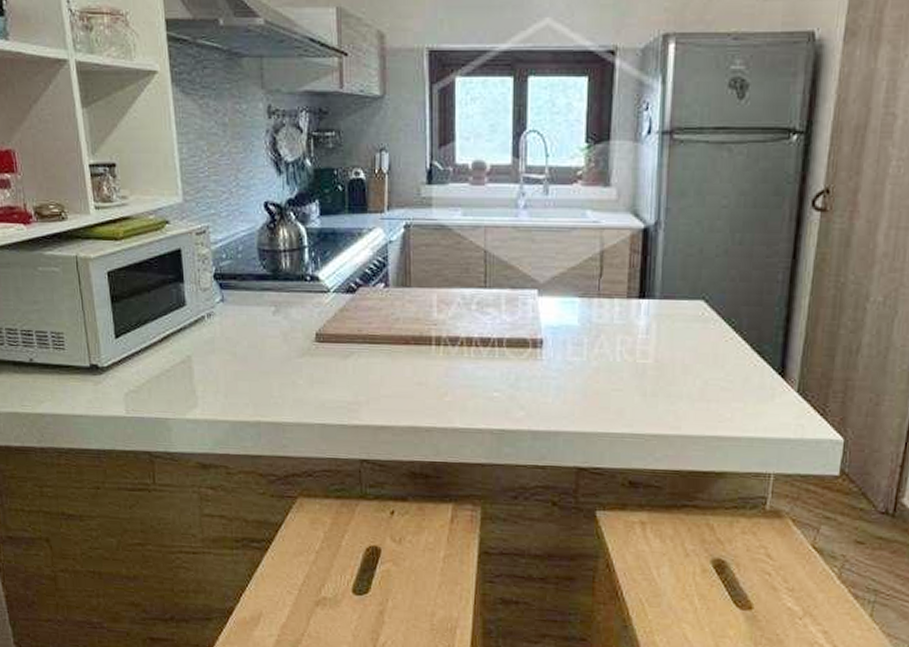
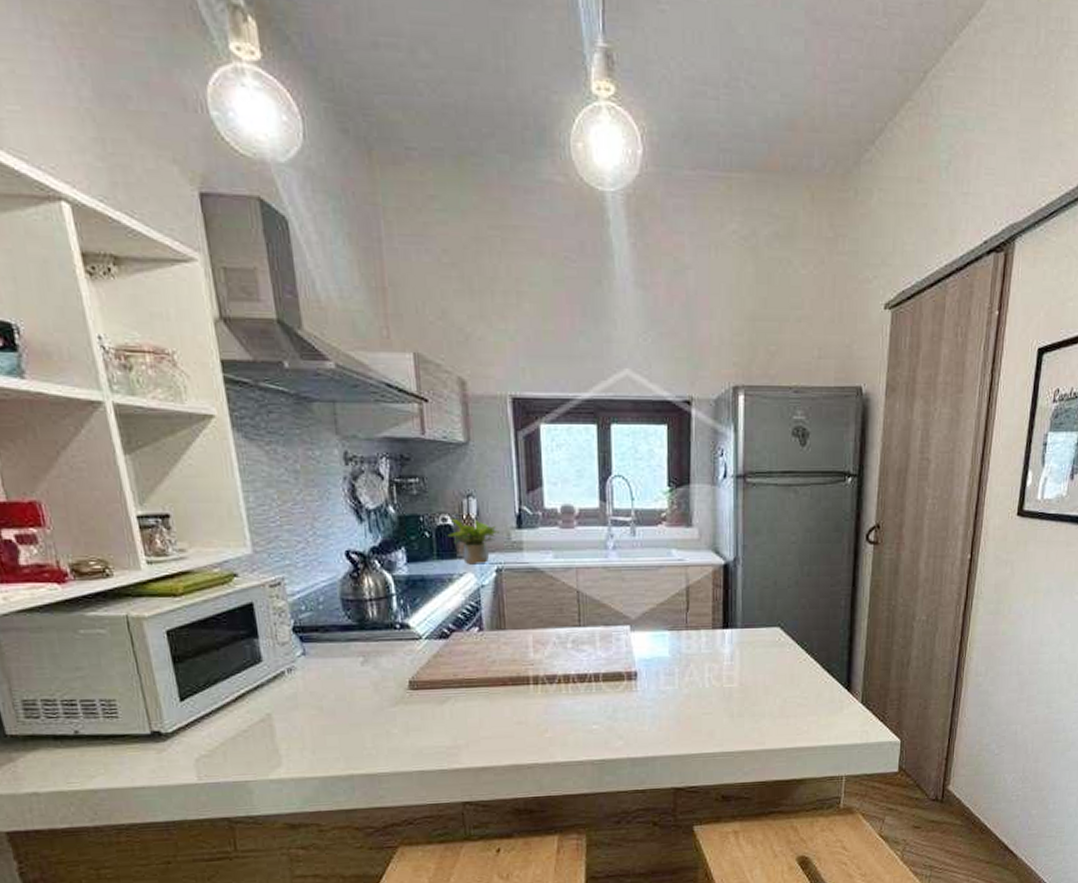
potted plant: none [360,172,409,221] -> present [448,518,499,566]

